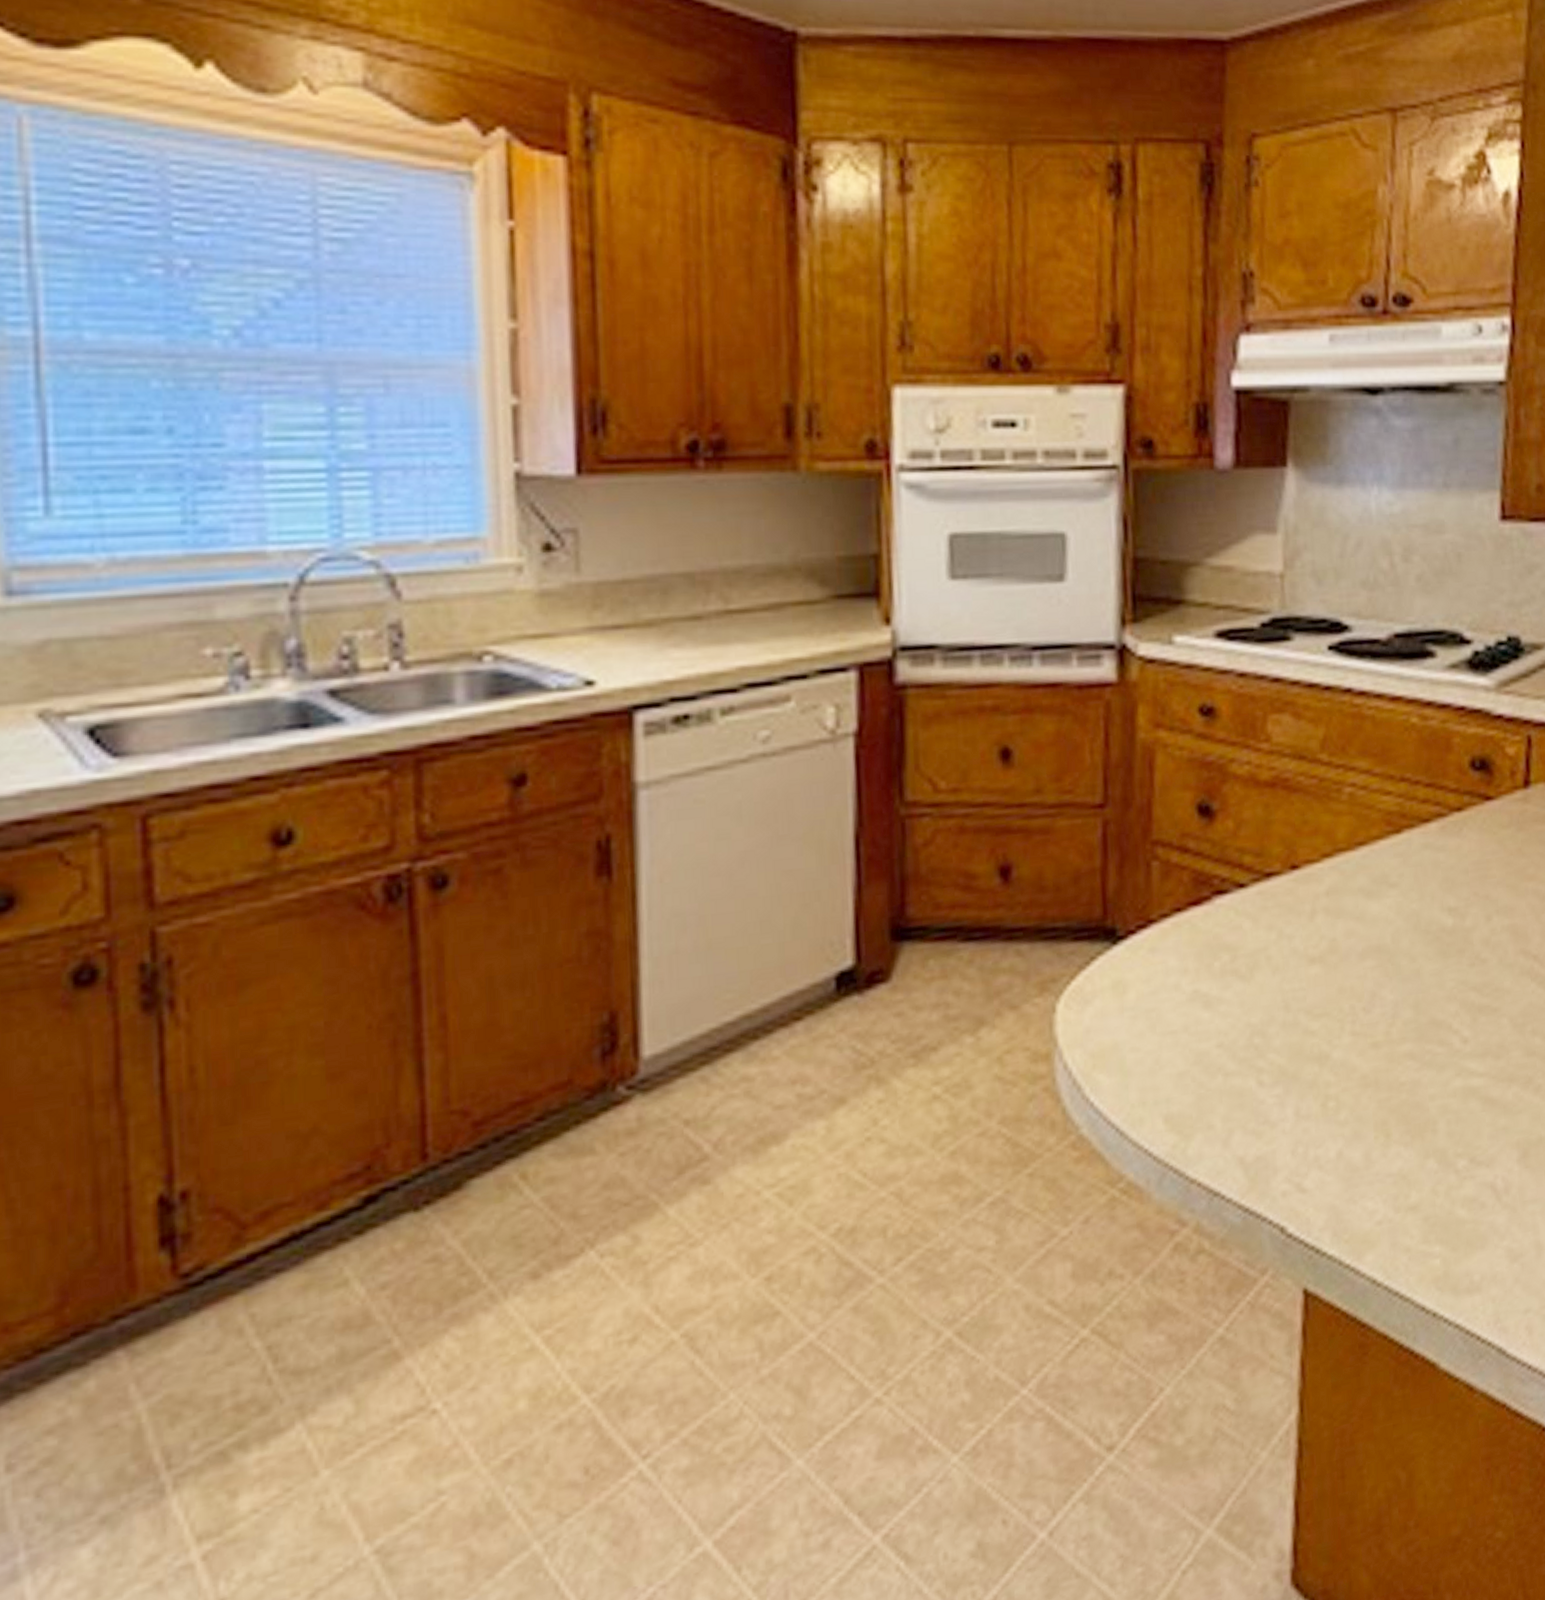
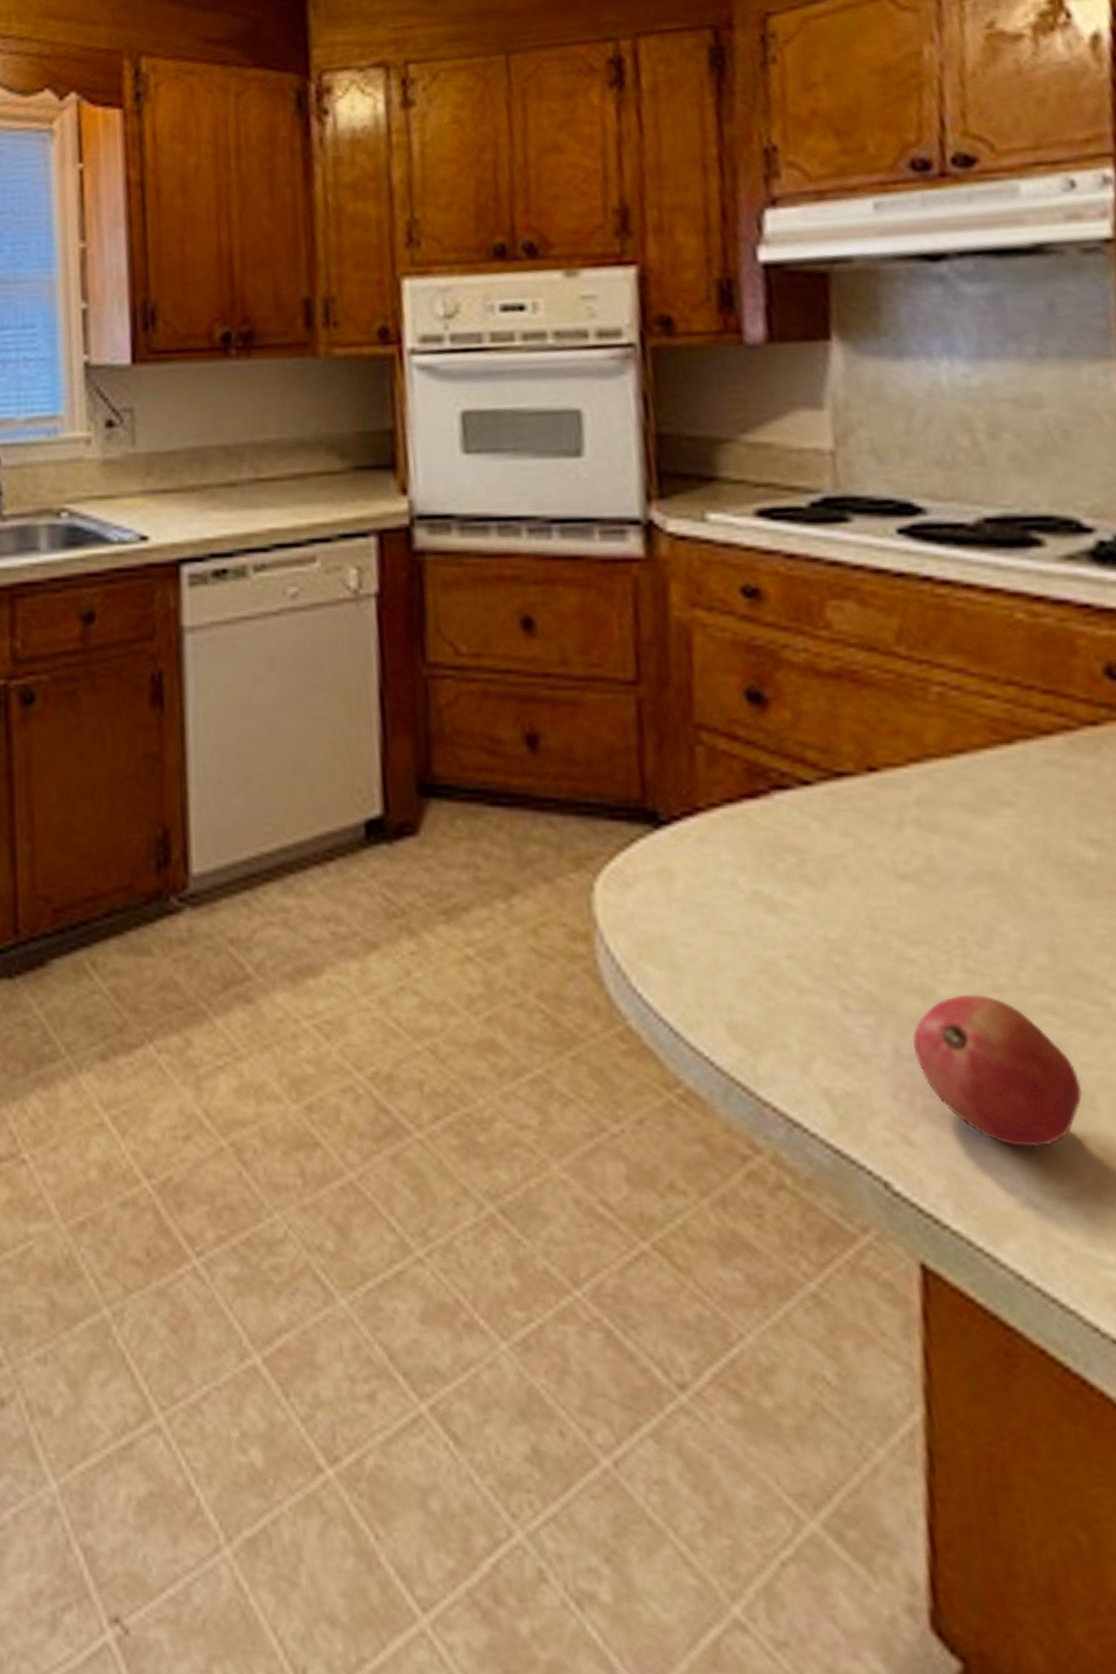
fruit: none [1309,1052,1429,1175] -> present [912,994,1083,1148]

